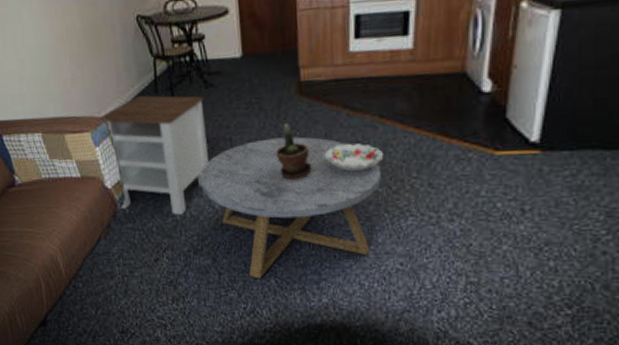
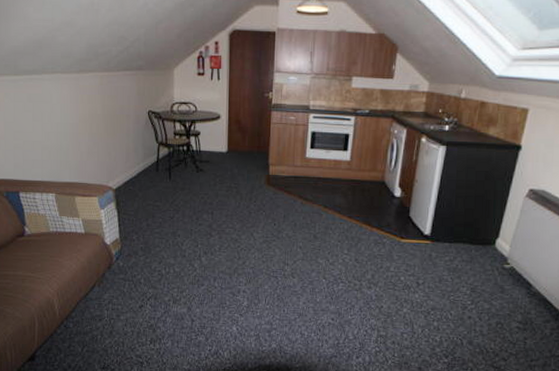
side table: present [97,95,209,215] -> none [105,172,195,270]
coffee table: present [199,136,382,279] -> none [184,215,323,326]
potted plant: present [275,123,312,180] -> none [246,205,272,249]
decorative bowl: present [324,143,384,172] -> none [282,224,326,246]

